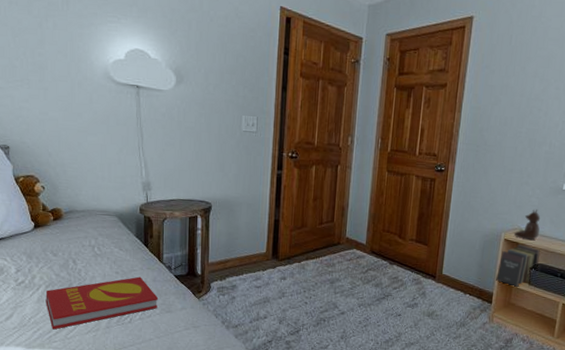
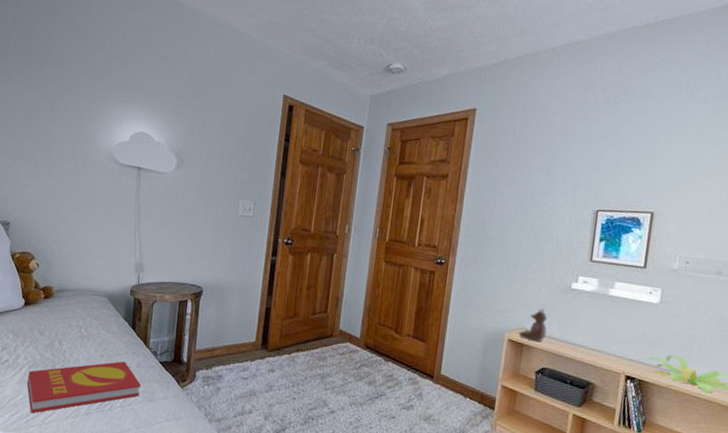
books: present [496,244,541,287] -> none [499,346,548,393]

